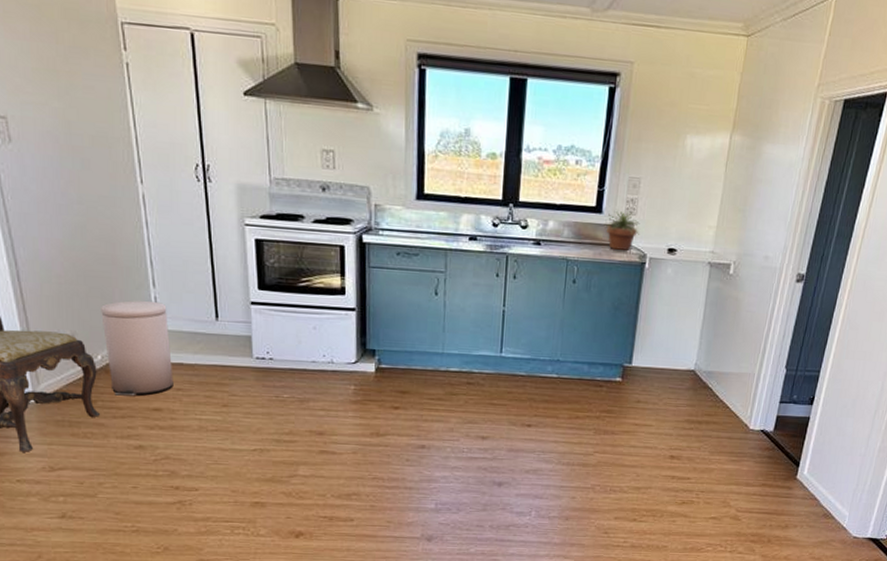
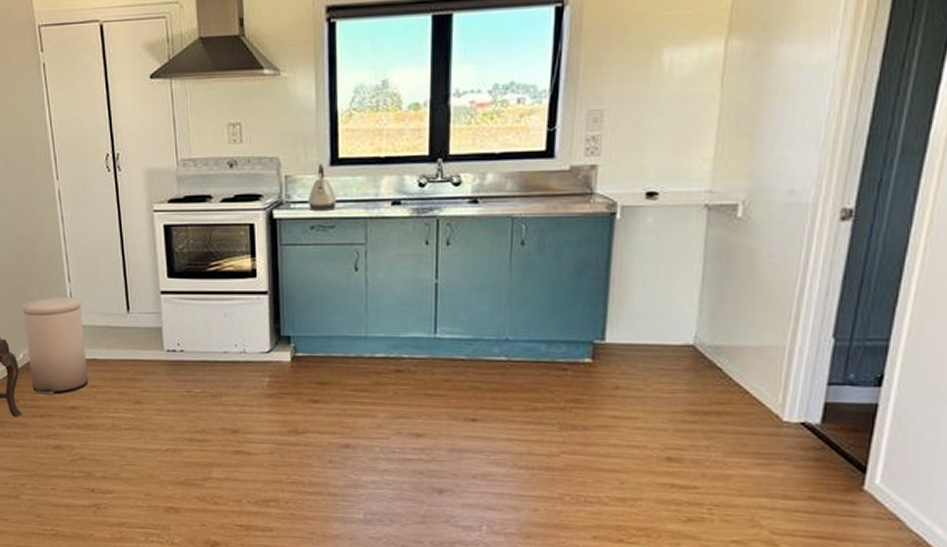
kettle: none [395,197,421,241] -> present [308,164,337,212]
potted plant: present [606,210,640,250] -> none [560,150,607,200]

